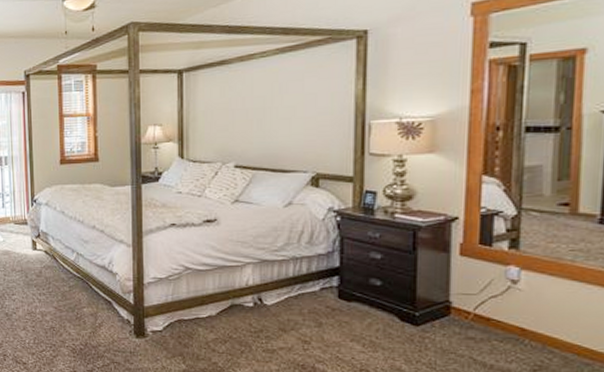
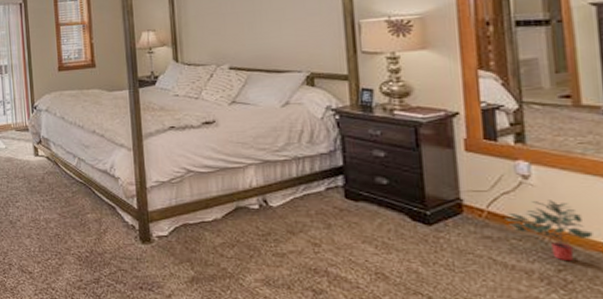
potted plant: none [490,304,571,363] -> present [505,200,593,262]

